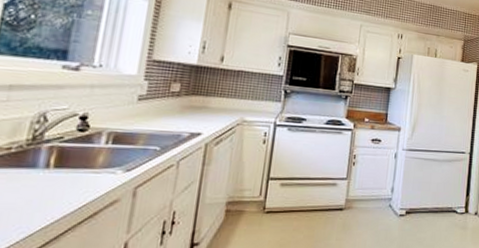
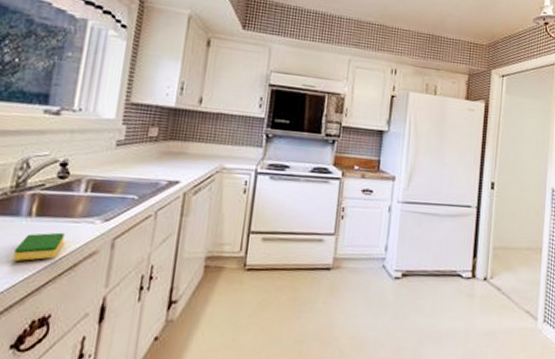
dish sponge: none [29,183,85,211] -> present [13,232,65,261]

